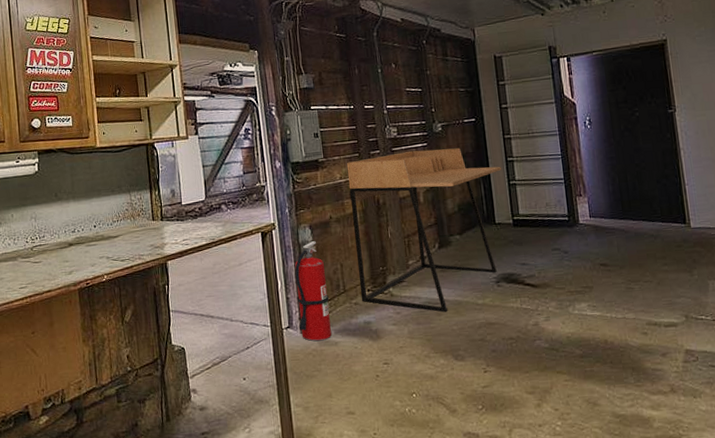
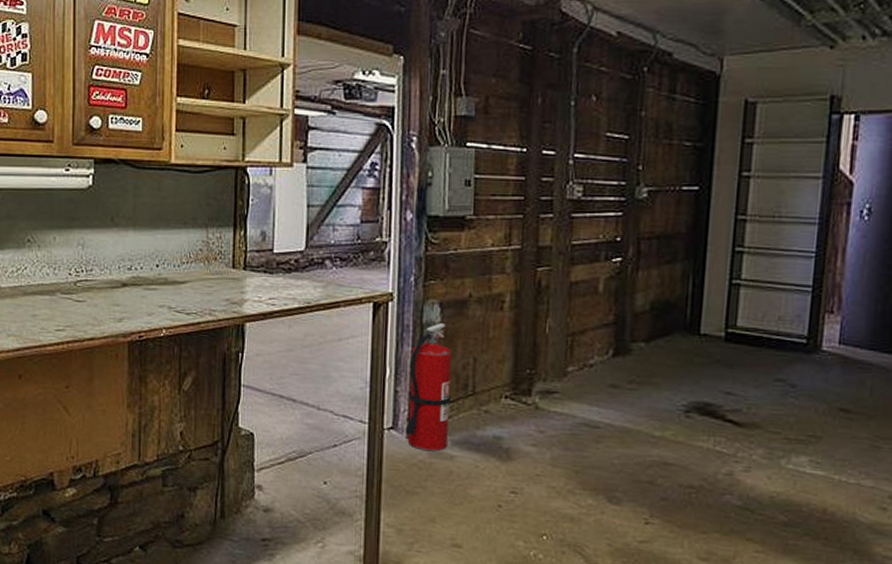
desk: present [346,148,502,312] -> none [494,221,725,440]

